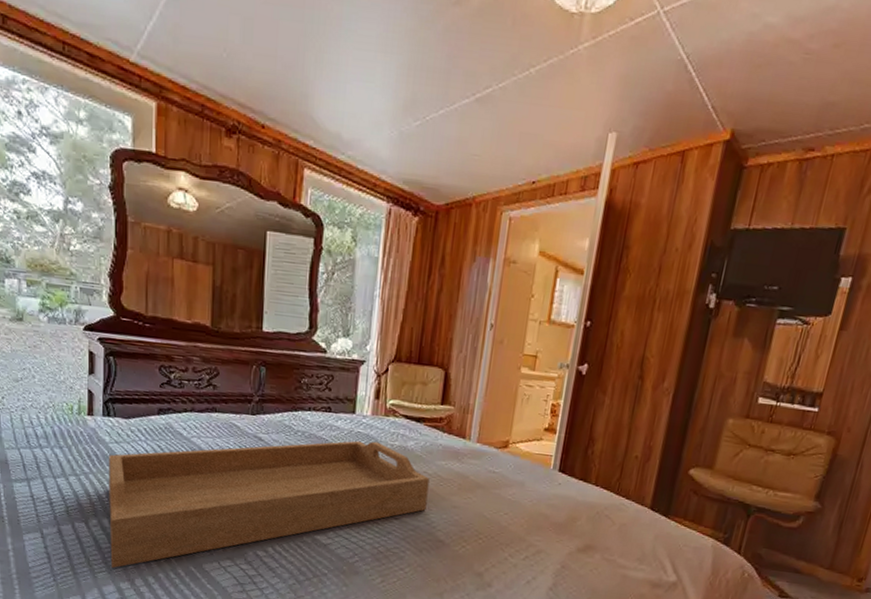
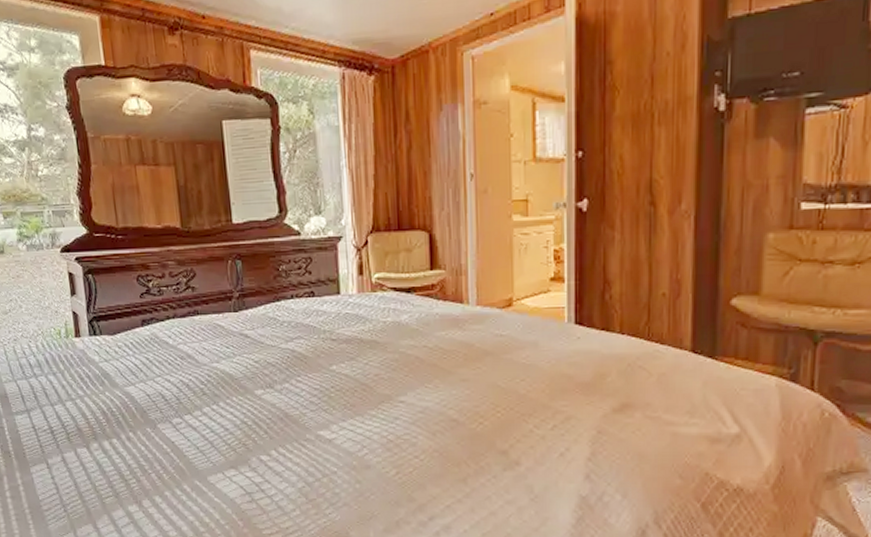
serving tray: present [109,440,430,569] -> none [101,321,433,492]

